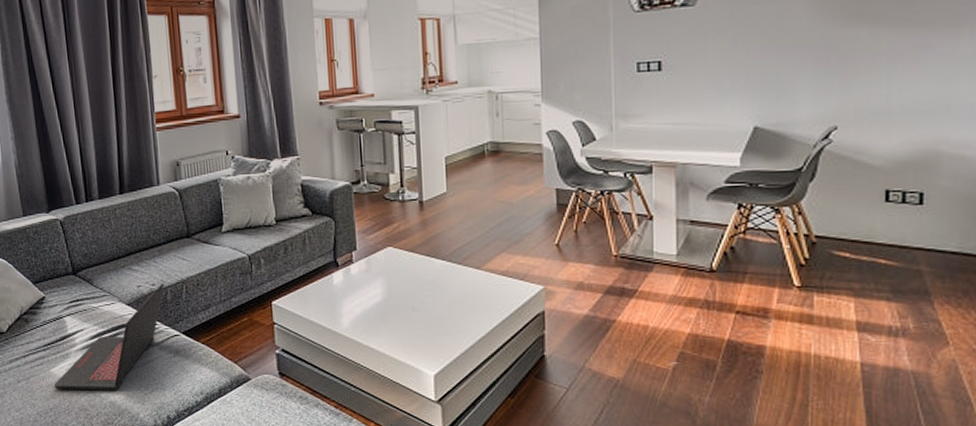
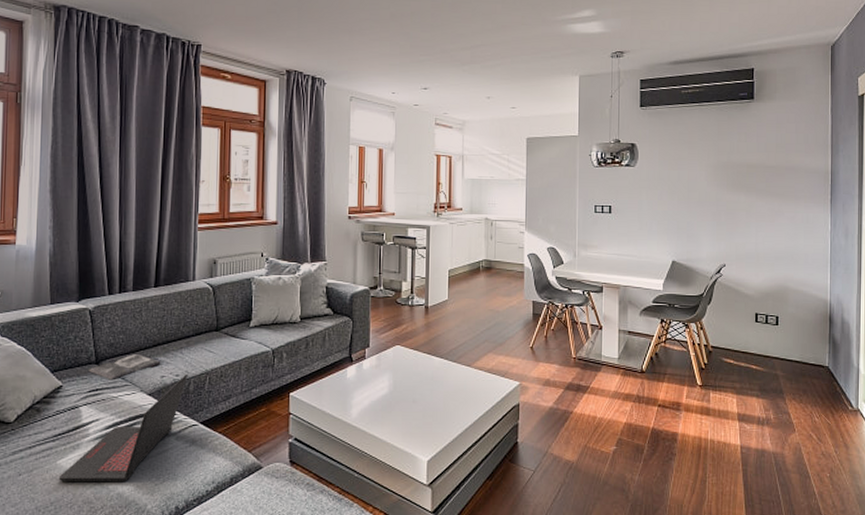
magazine: none [67,264,136,290] -> present [89,354,161,379]

